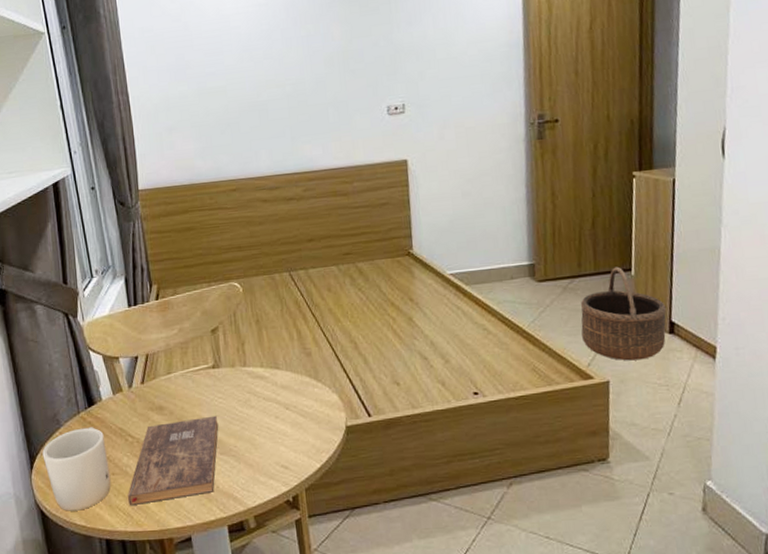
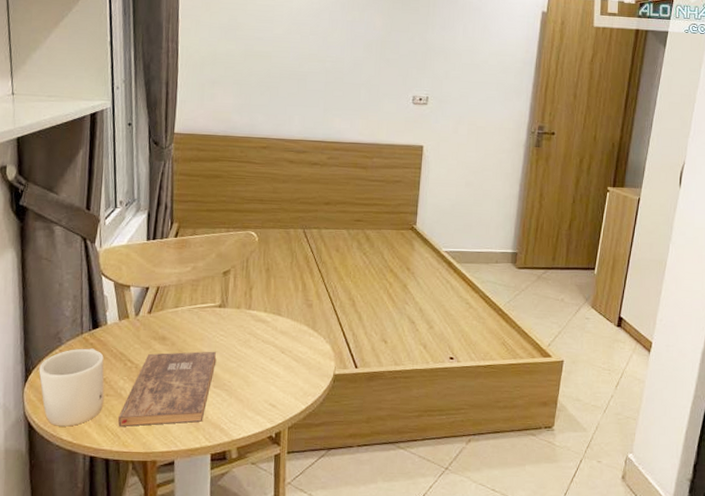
basket: present [581,266,667,361] -> none [547,264,618,346]

